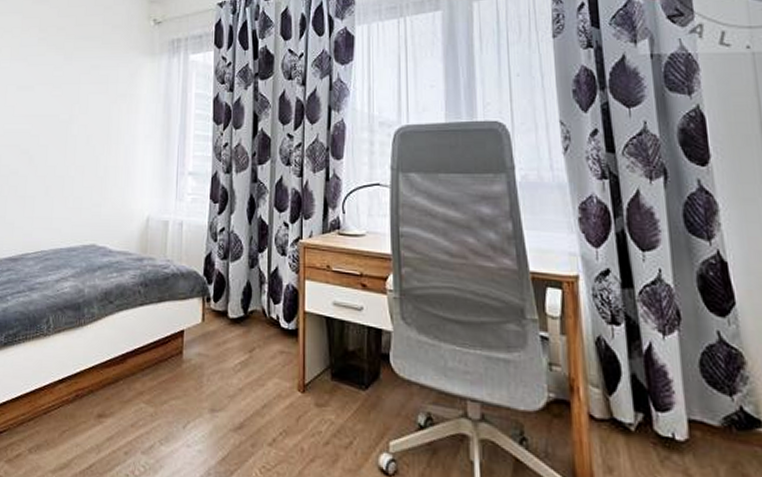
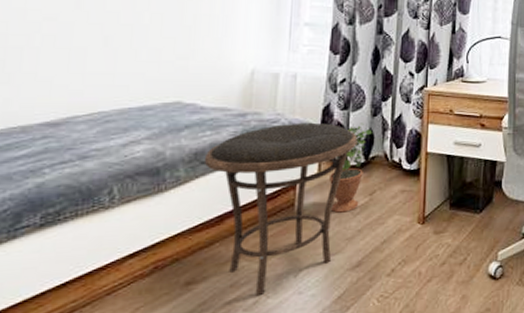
side table: none [111,270,237,442] -> present [204,123,358,297]
potted plant: none [212,274,251,368] -> present [330,122,373,213]

